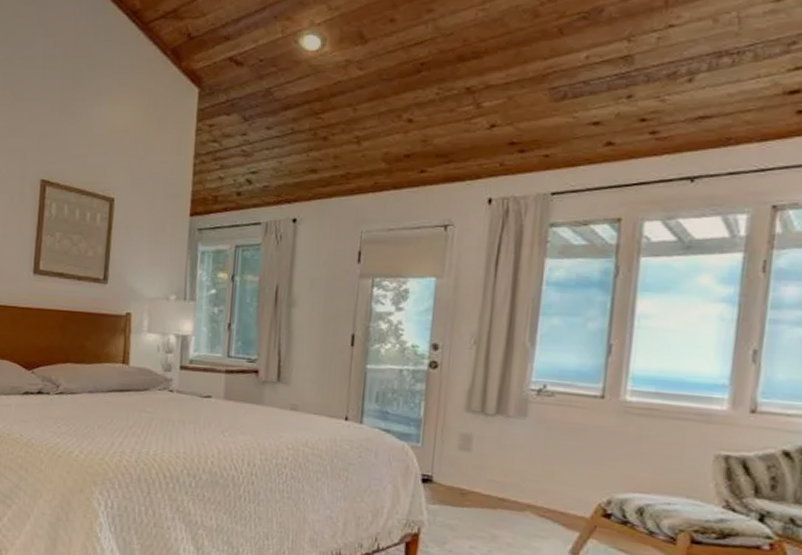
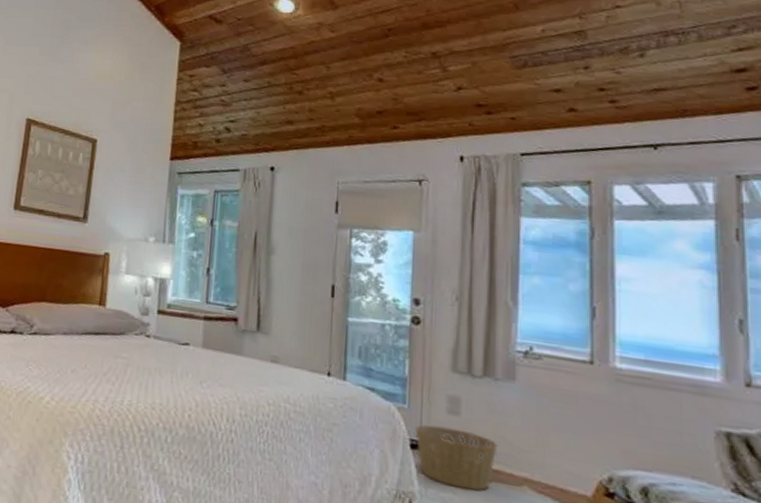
basket: none [427,460,505,518] -> present [415,425,498,492]

